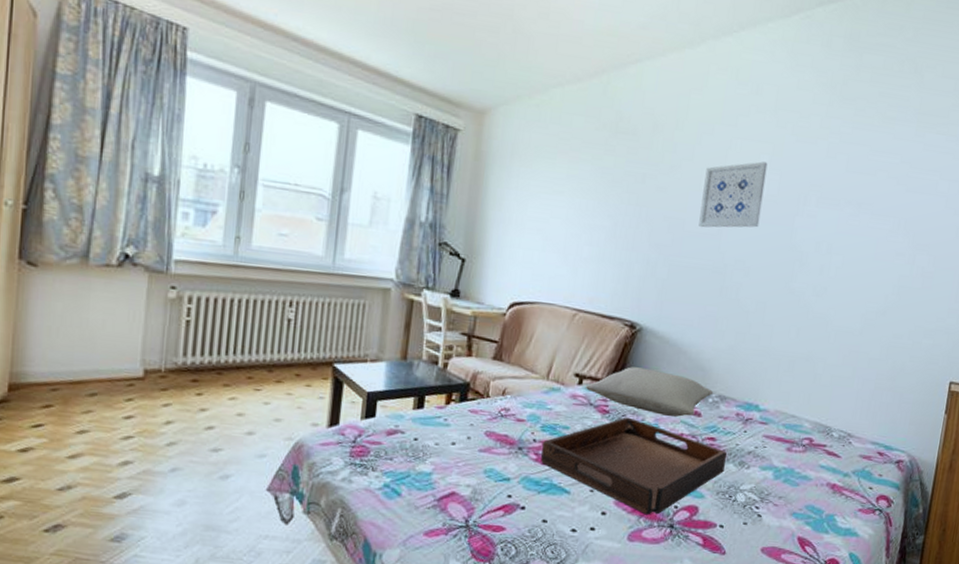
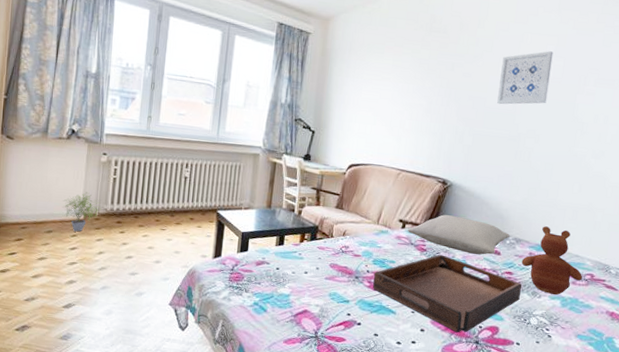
potted plant: none [113,339,169,394] -> present [63,191,101,232]
toy: none [726,380,800,465] -> present [521,226,583,295]

